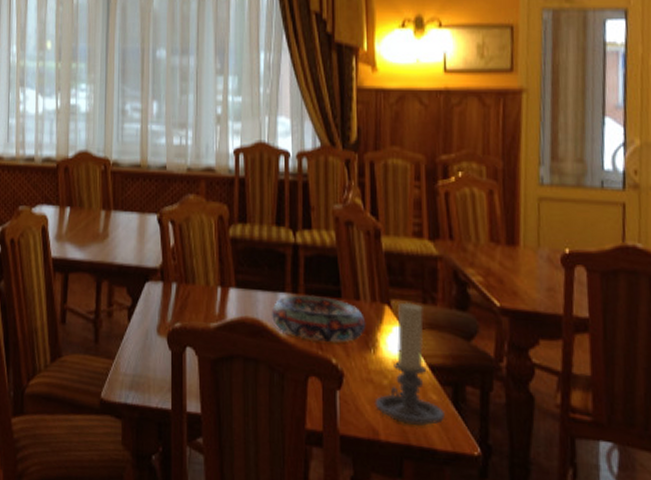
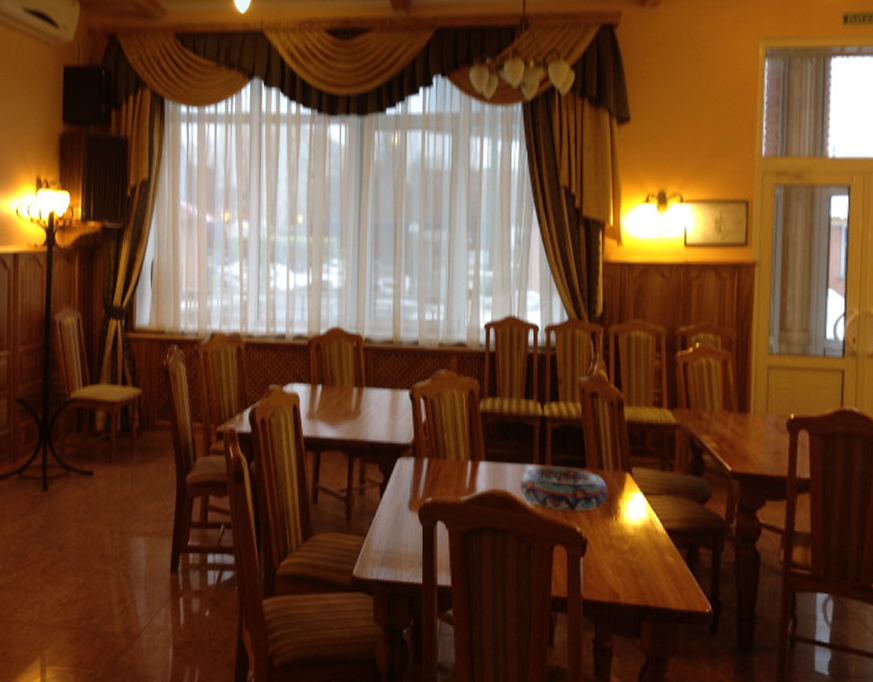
candle holder: present [374,302,444,426] -> none [616,469,679,587]

